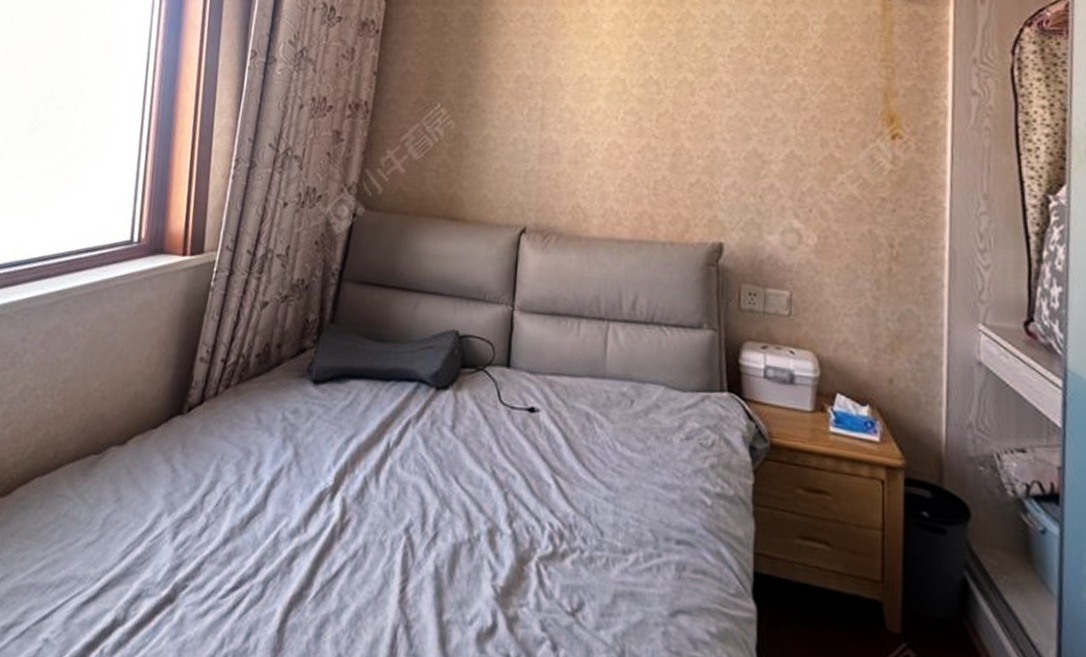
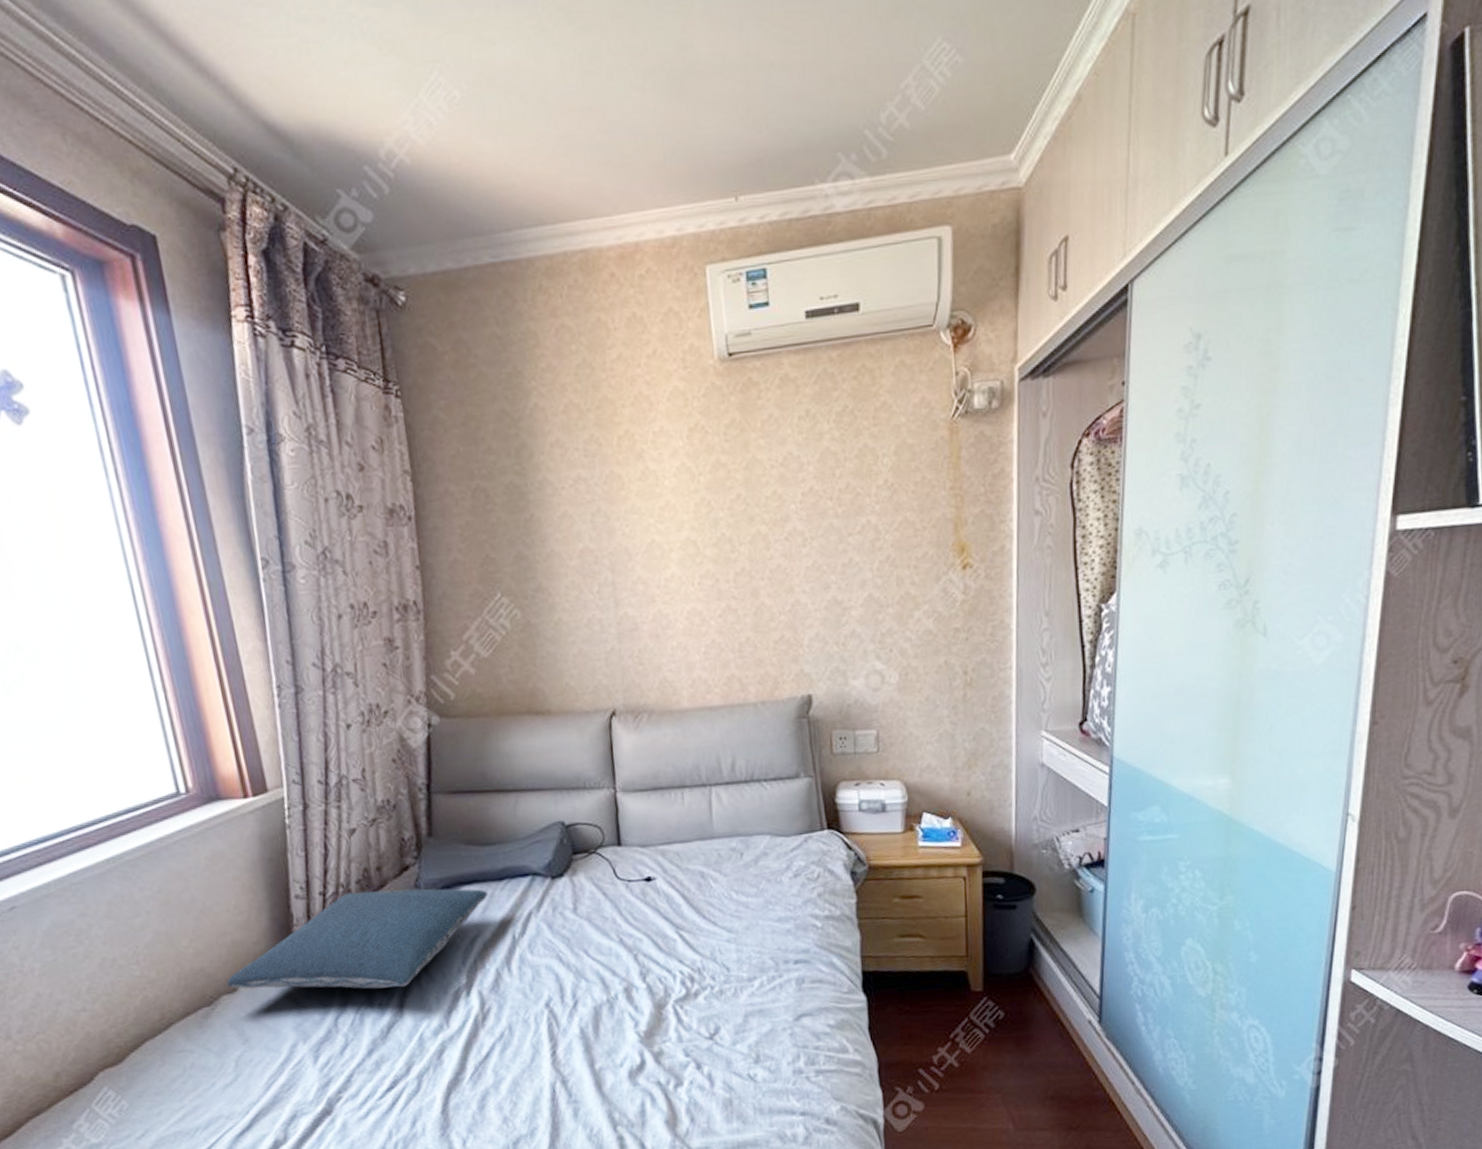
pillow: none [119,364,373,476] -> present [227,888,488,989]

